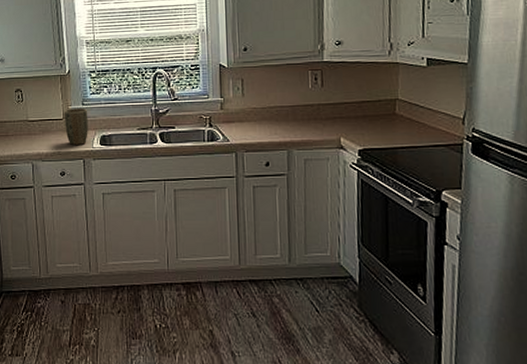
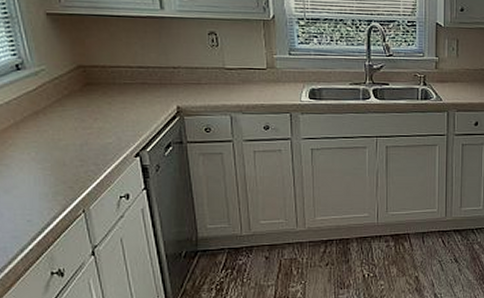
plant pot: present [64,108,88,145] -> none [268,58,296,98]

